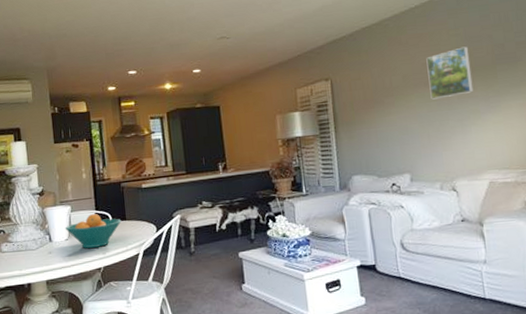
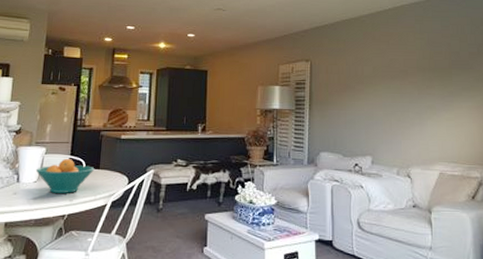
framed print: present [426,46,474,100] -> none [394,49,432,92]

